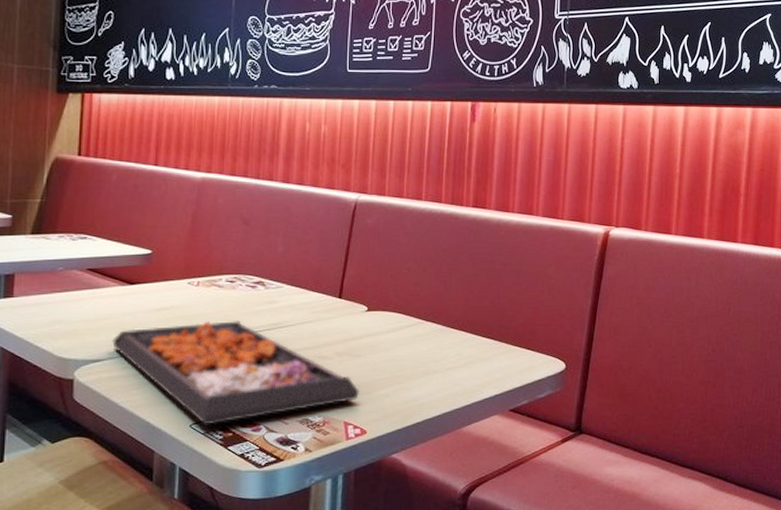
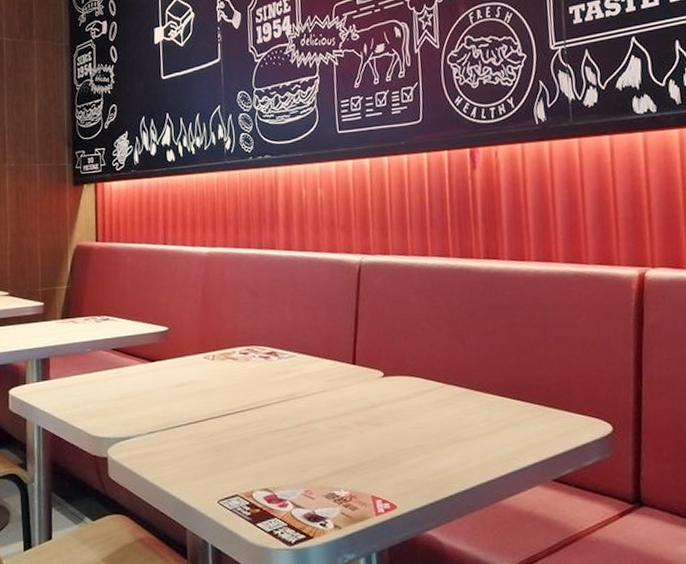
food tray: present [112,321,360,425] -> none [139,393,386,501]

